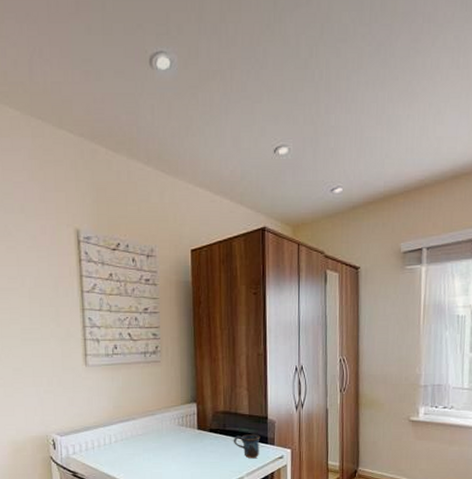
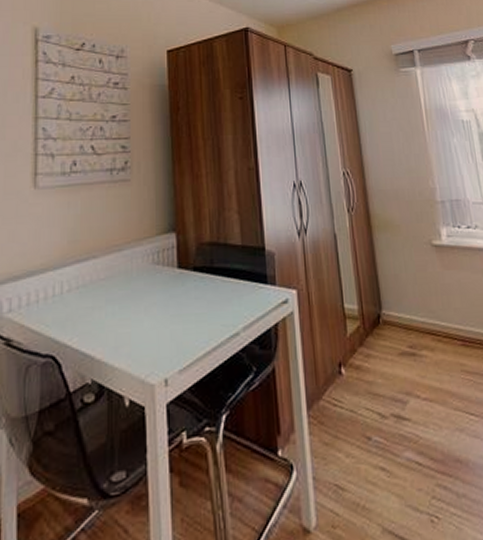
mug: present [233,434,260,459] -> none [223,271,258,306]

